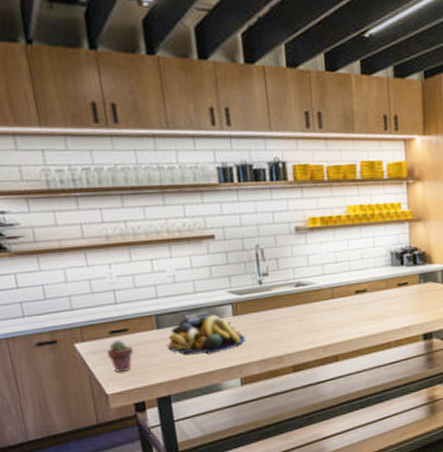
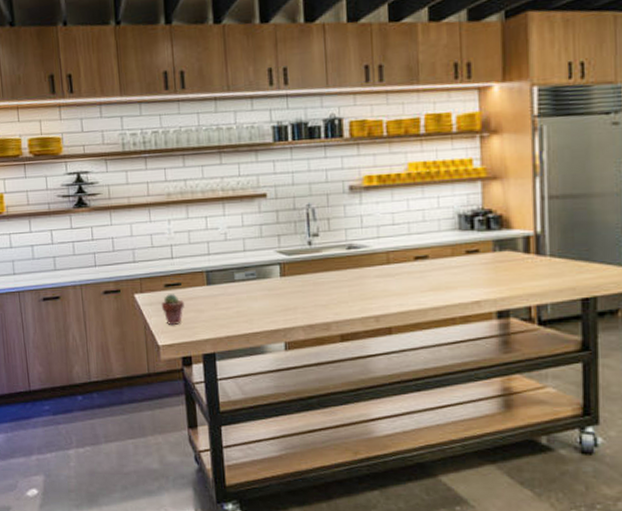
fruit bowl: present [167,315,246,354] -> none [216,274,293,313]

